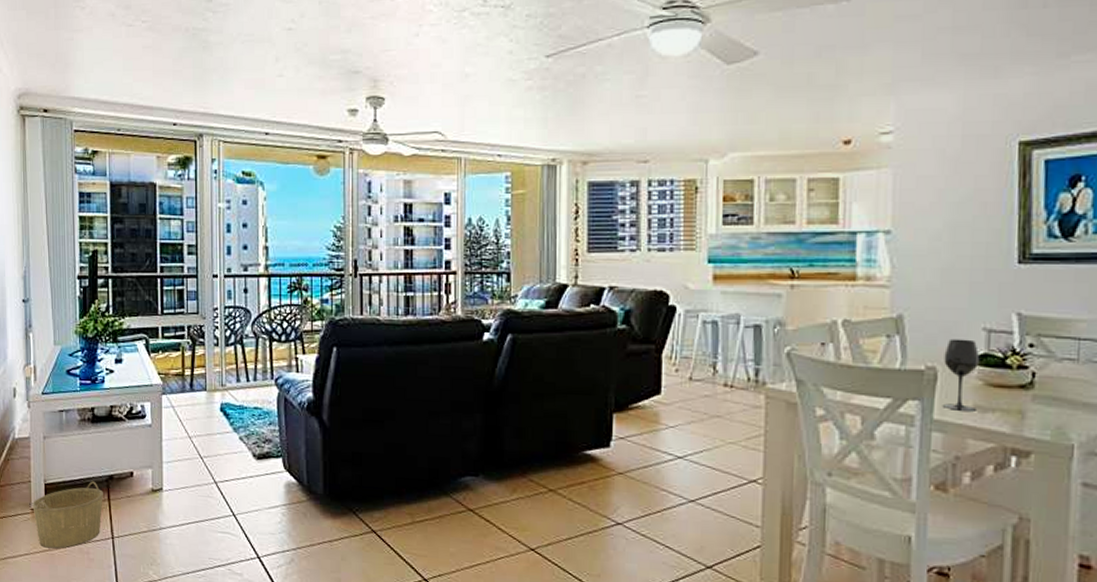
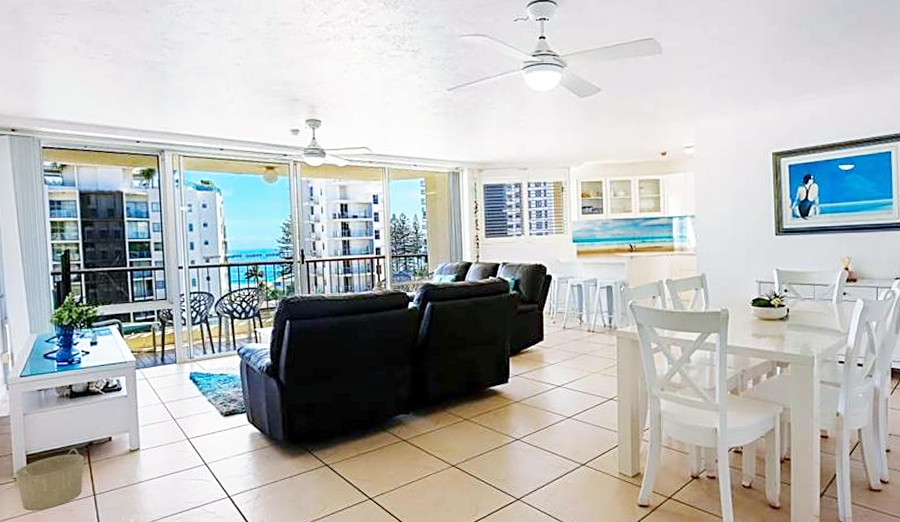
wineglass: present [943,338,980,411] -> none [732,288,755,338]

